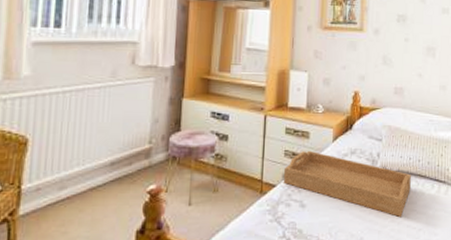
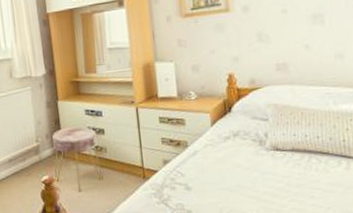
serving tray: present [284,150,411,218] -> none [164,136,311,197]

